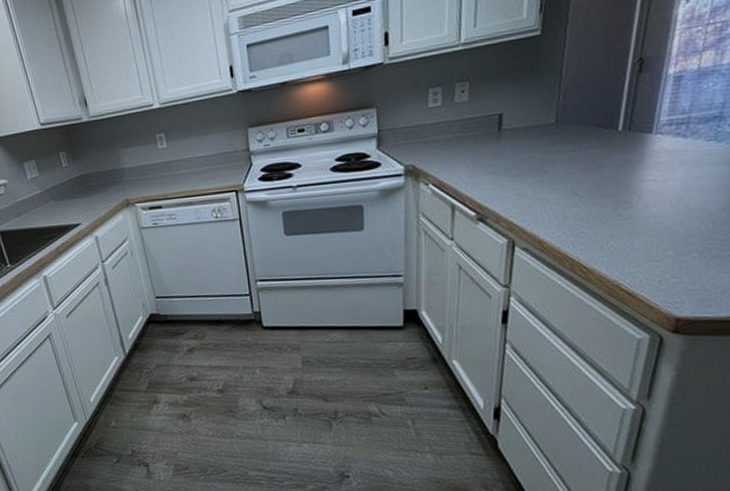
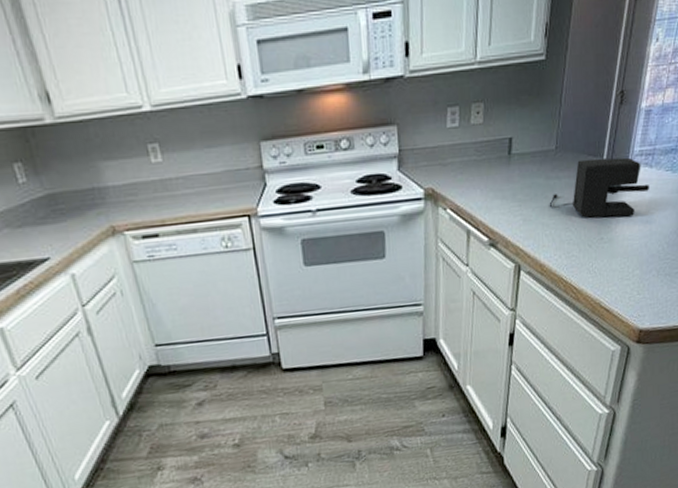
coffee maker: none [549,128,683,193] -> present [549,157,649,218]

